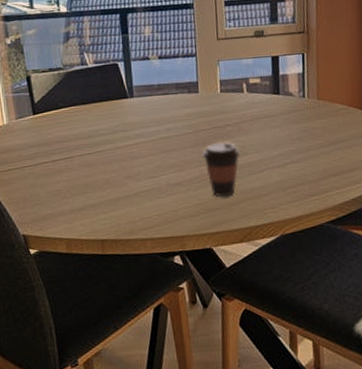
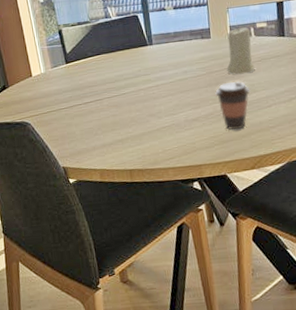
candle: none [215,81,247,135] -> present [226,26,255,75]

